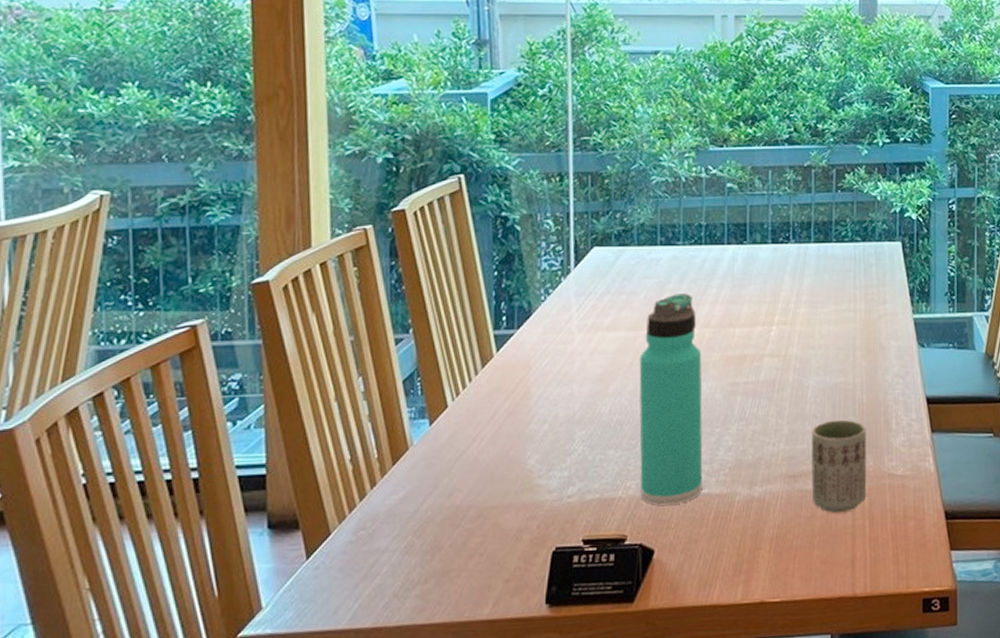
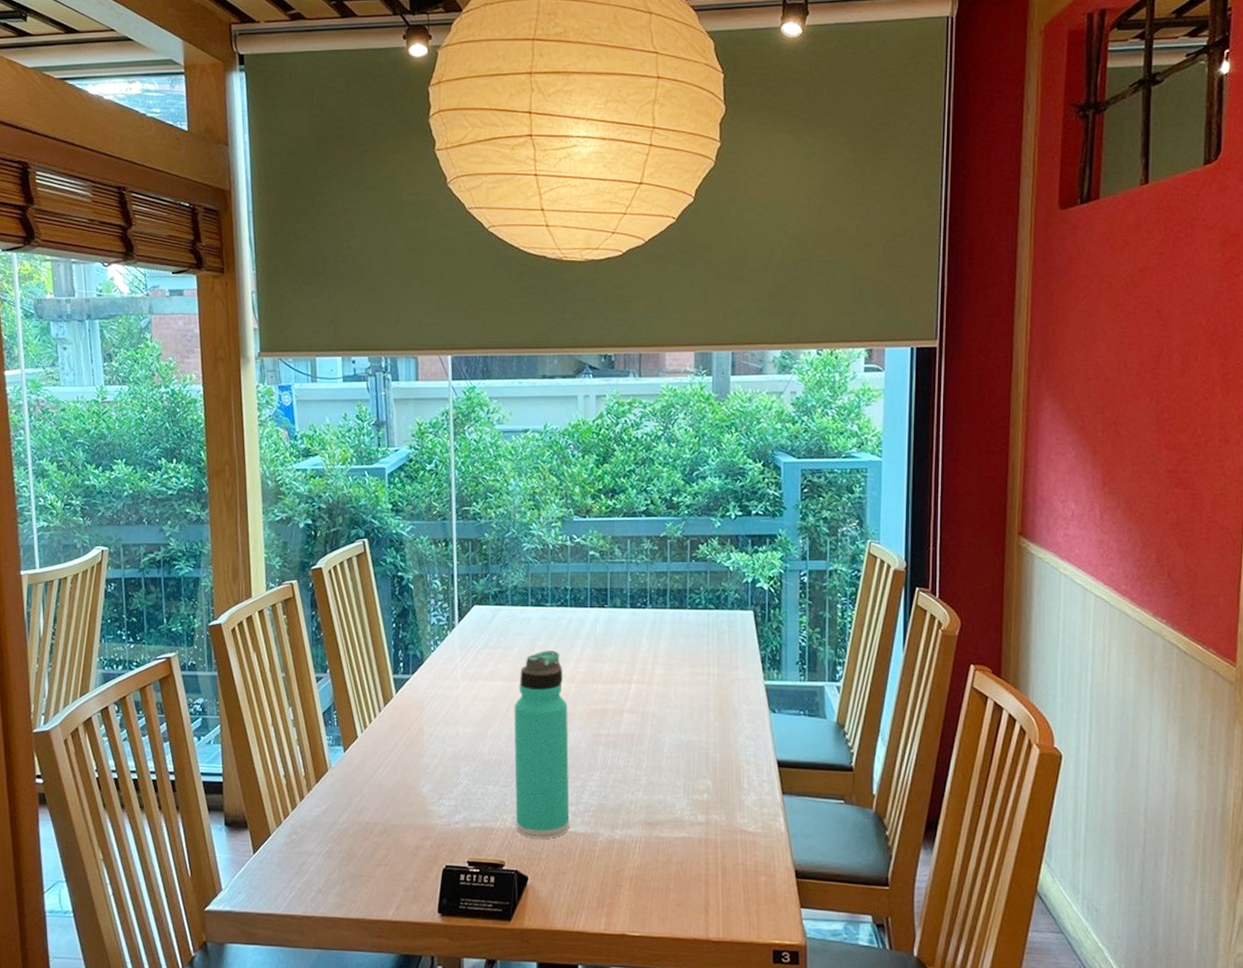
cup: present [811,419,867,514] -> none [668,775,720,862]

